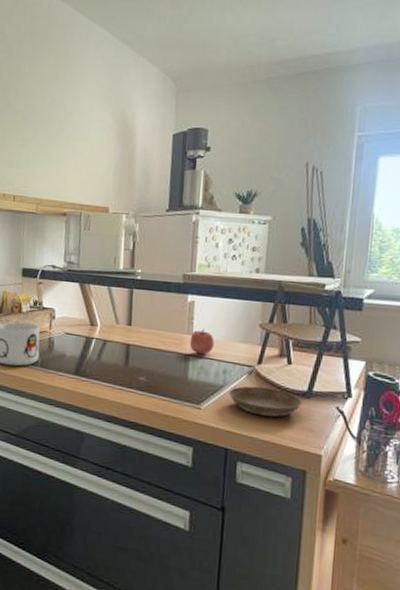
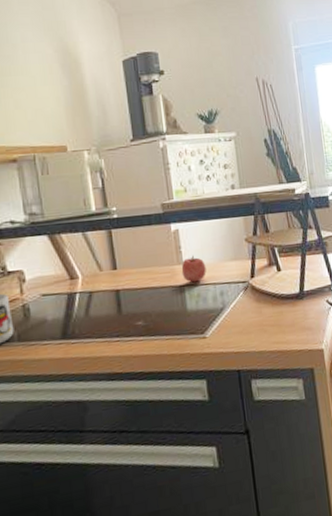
saucer: present [229,385,303,417] -> none [230,298,298,328]

